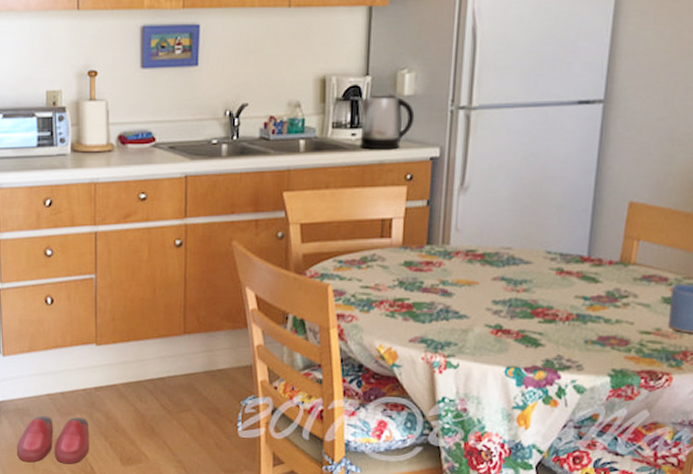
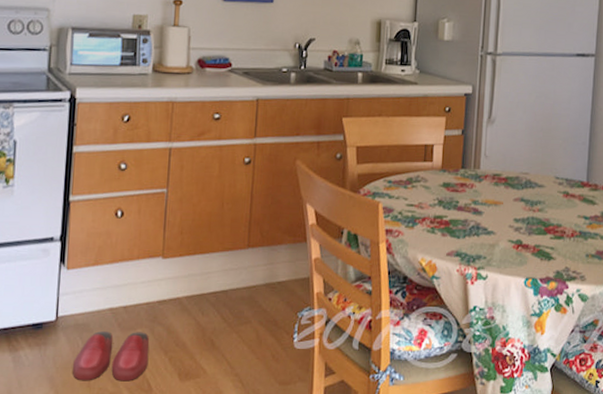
kettle: present [360,93,415,150] -> none [408,37,453,86]

